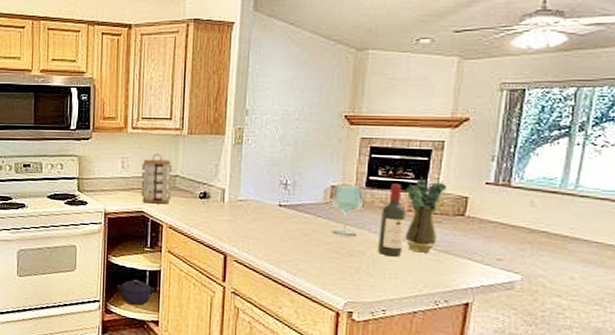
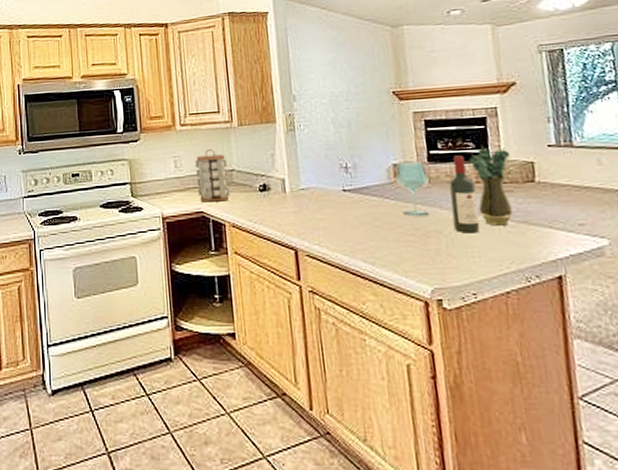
cooking pot: present [117,280,155,305] -> none [185,288,226,317]

